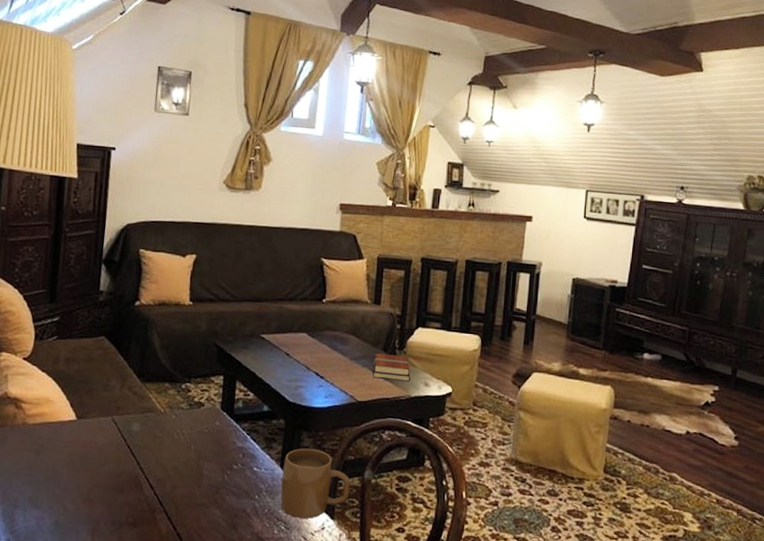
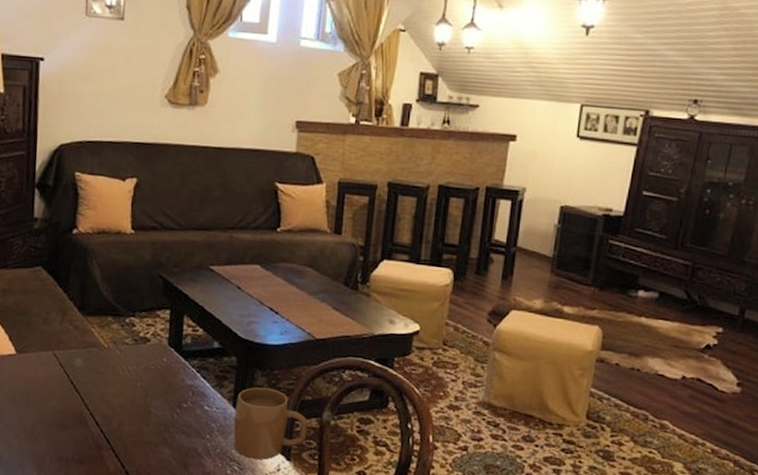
books: present [372,352,410,382] -> none [332,287,374,319]

